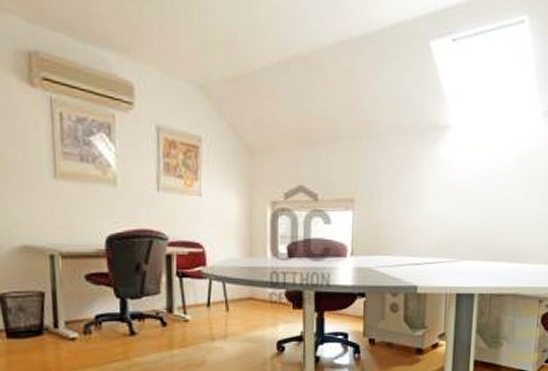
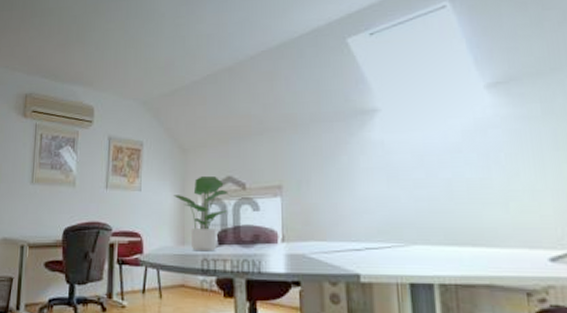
potted plant: none [240,182,300,264] -> present [174,175,228,252]

